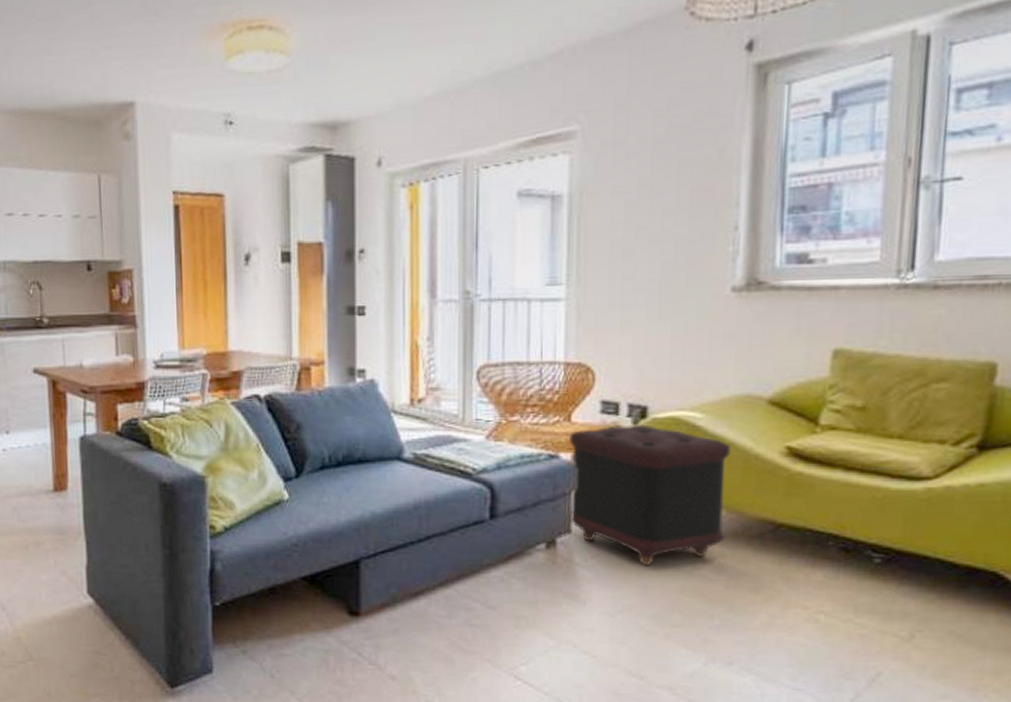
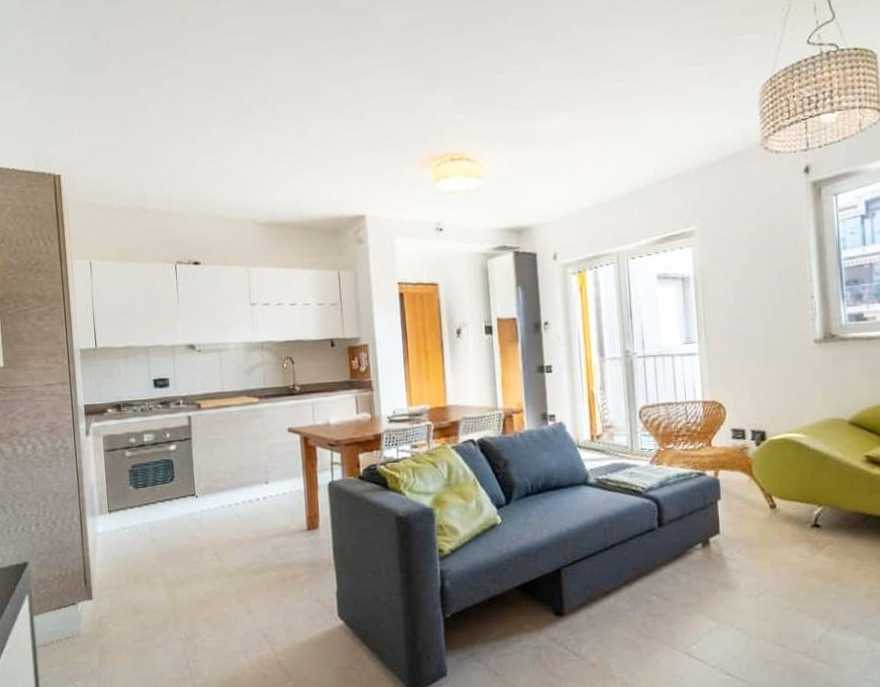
ottoman: present [569,424,731,566] -> none [711,445,831,556]

